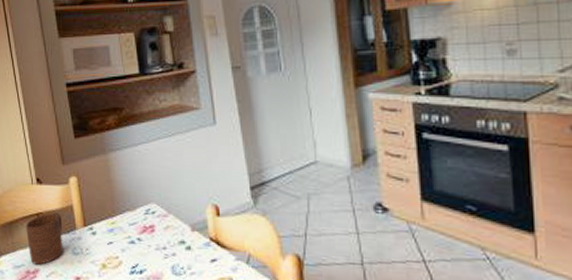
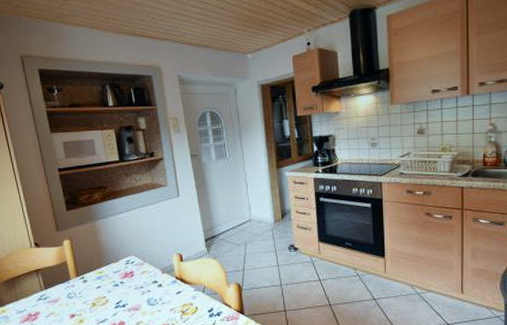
cup: present [26,212,63,265] -> none [27,267,60,309]

